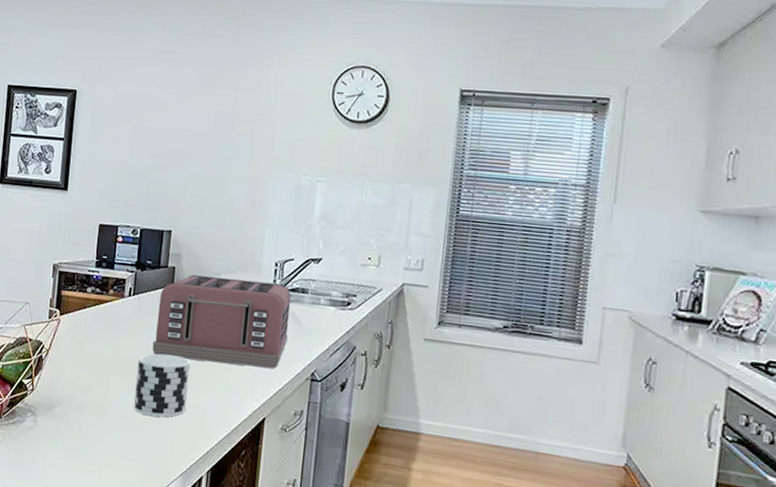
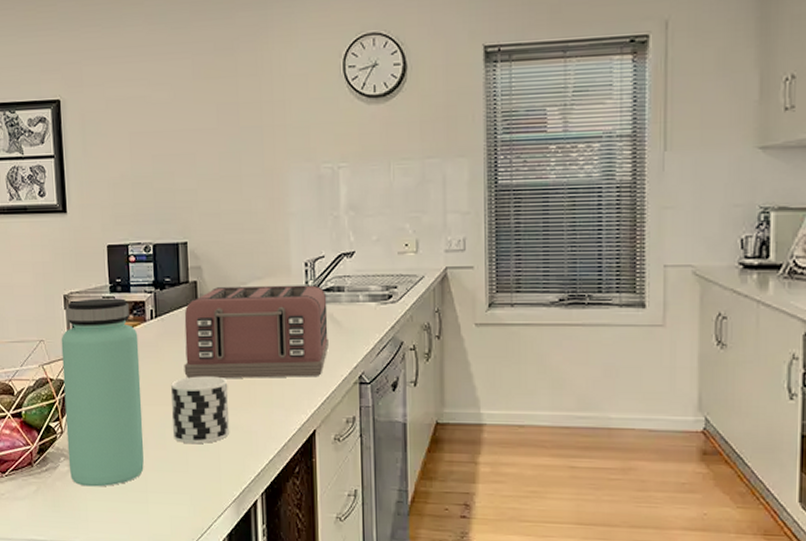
bottle: none [34,270,115,446] -> present [61,298,144,487]

